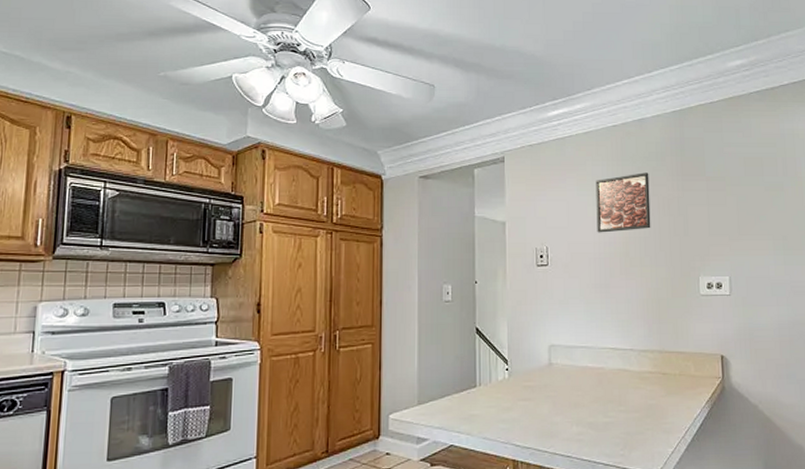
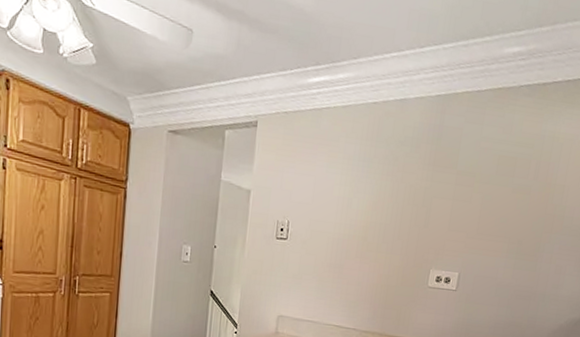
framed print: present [595,172,651,233] -> none [339,157,401,216]

